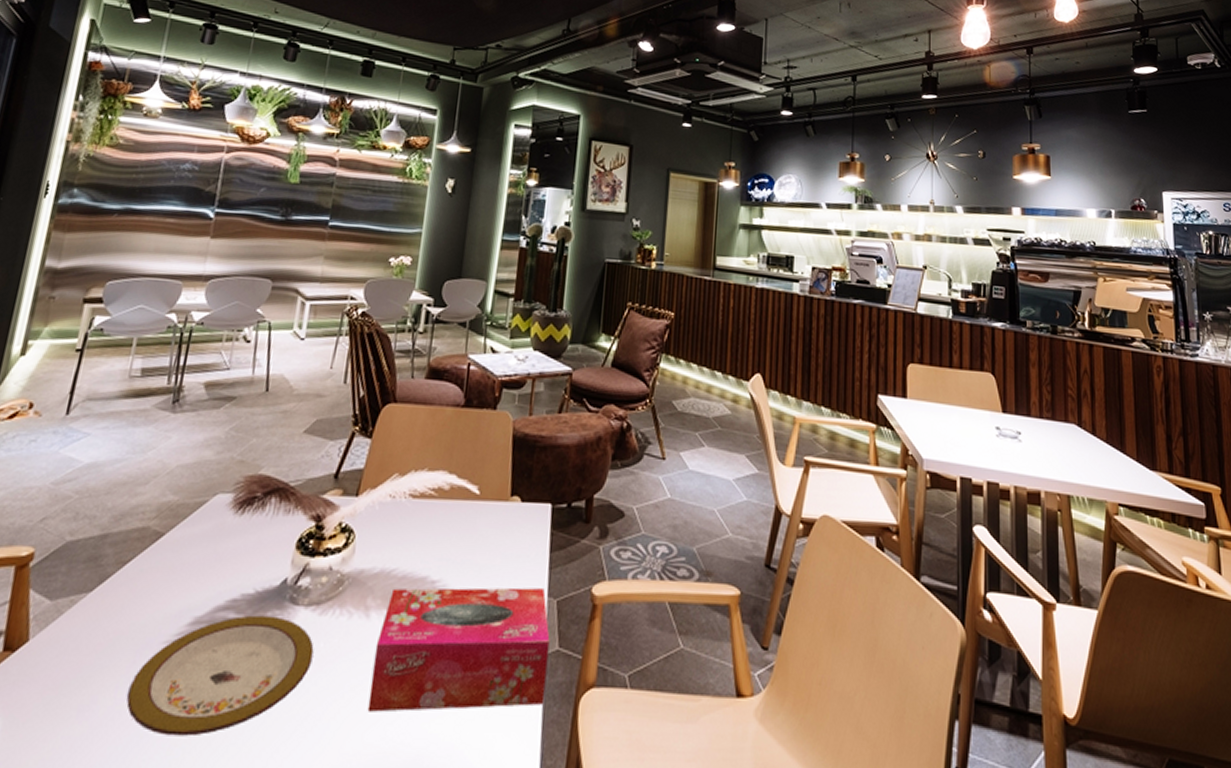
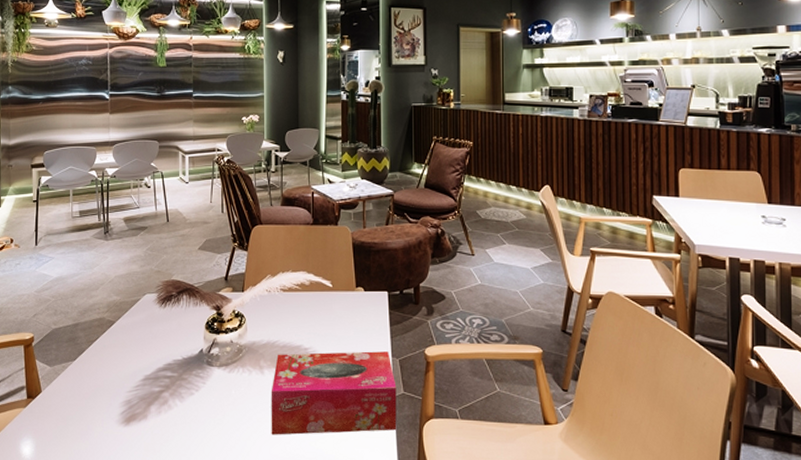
plate: present [126,615,314,737] -> none [111,373,228,450]

